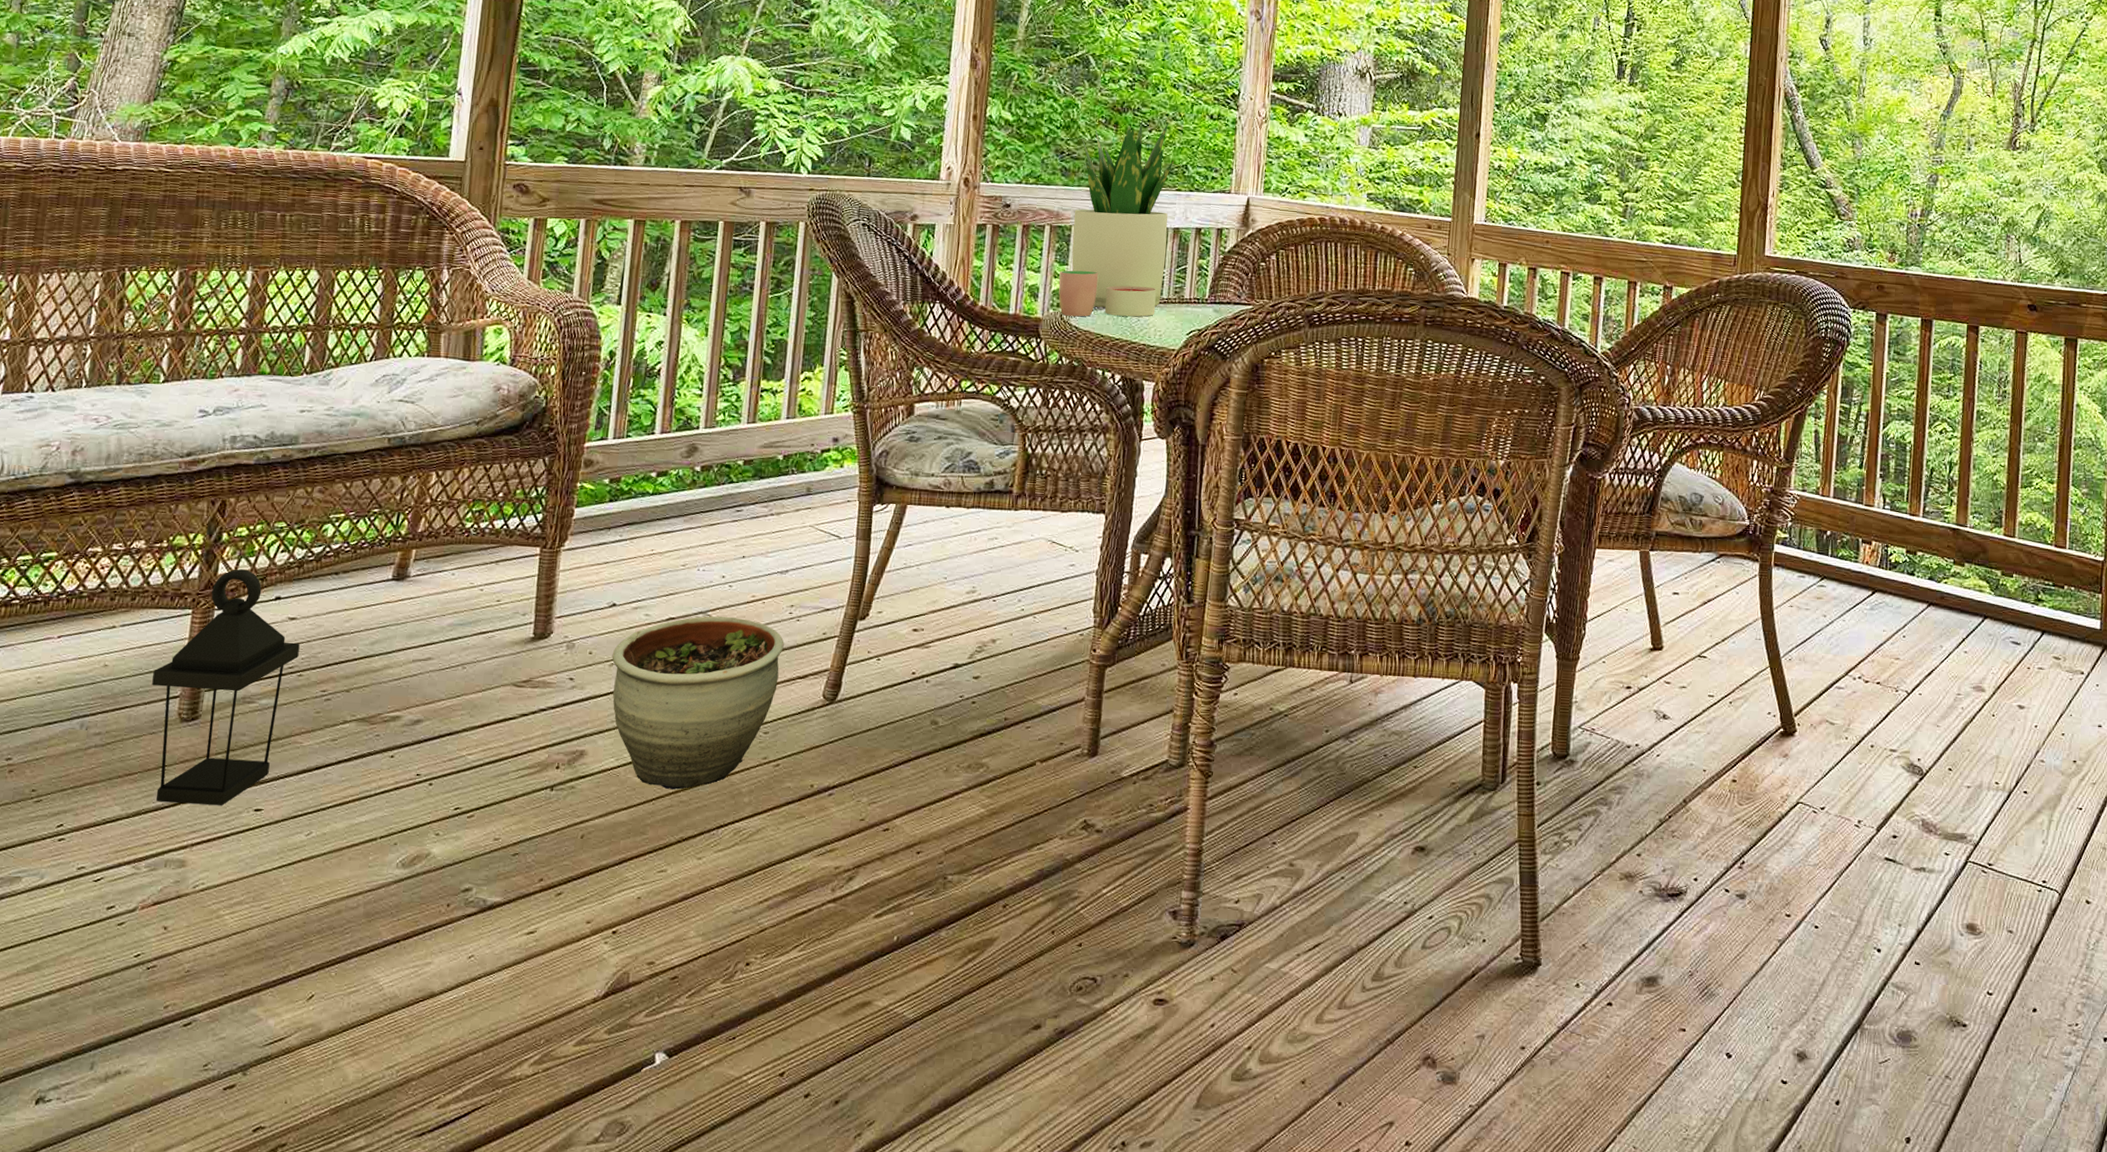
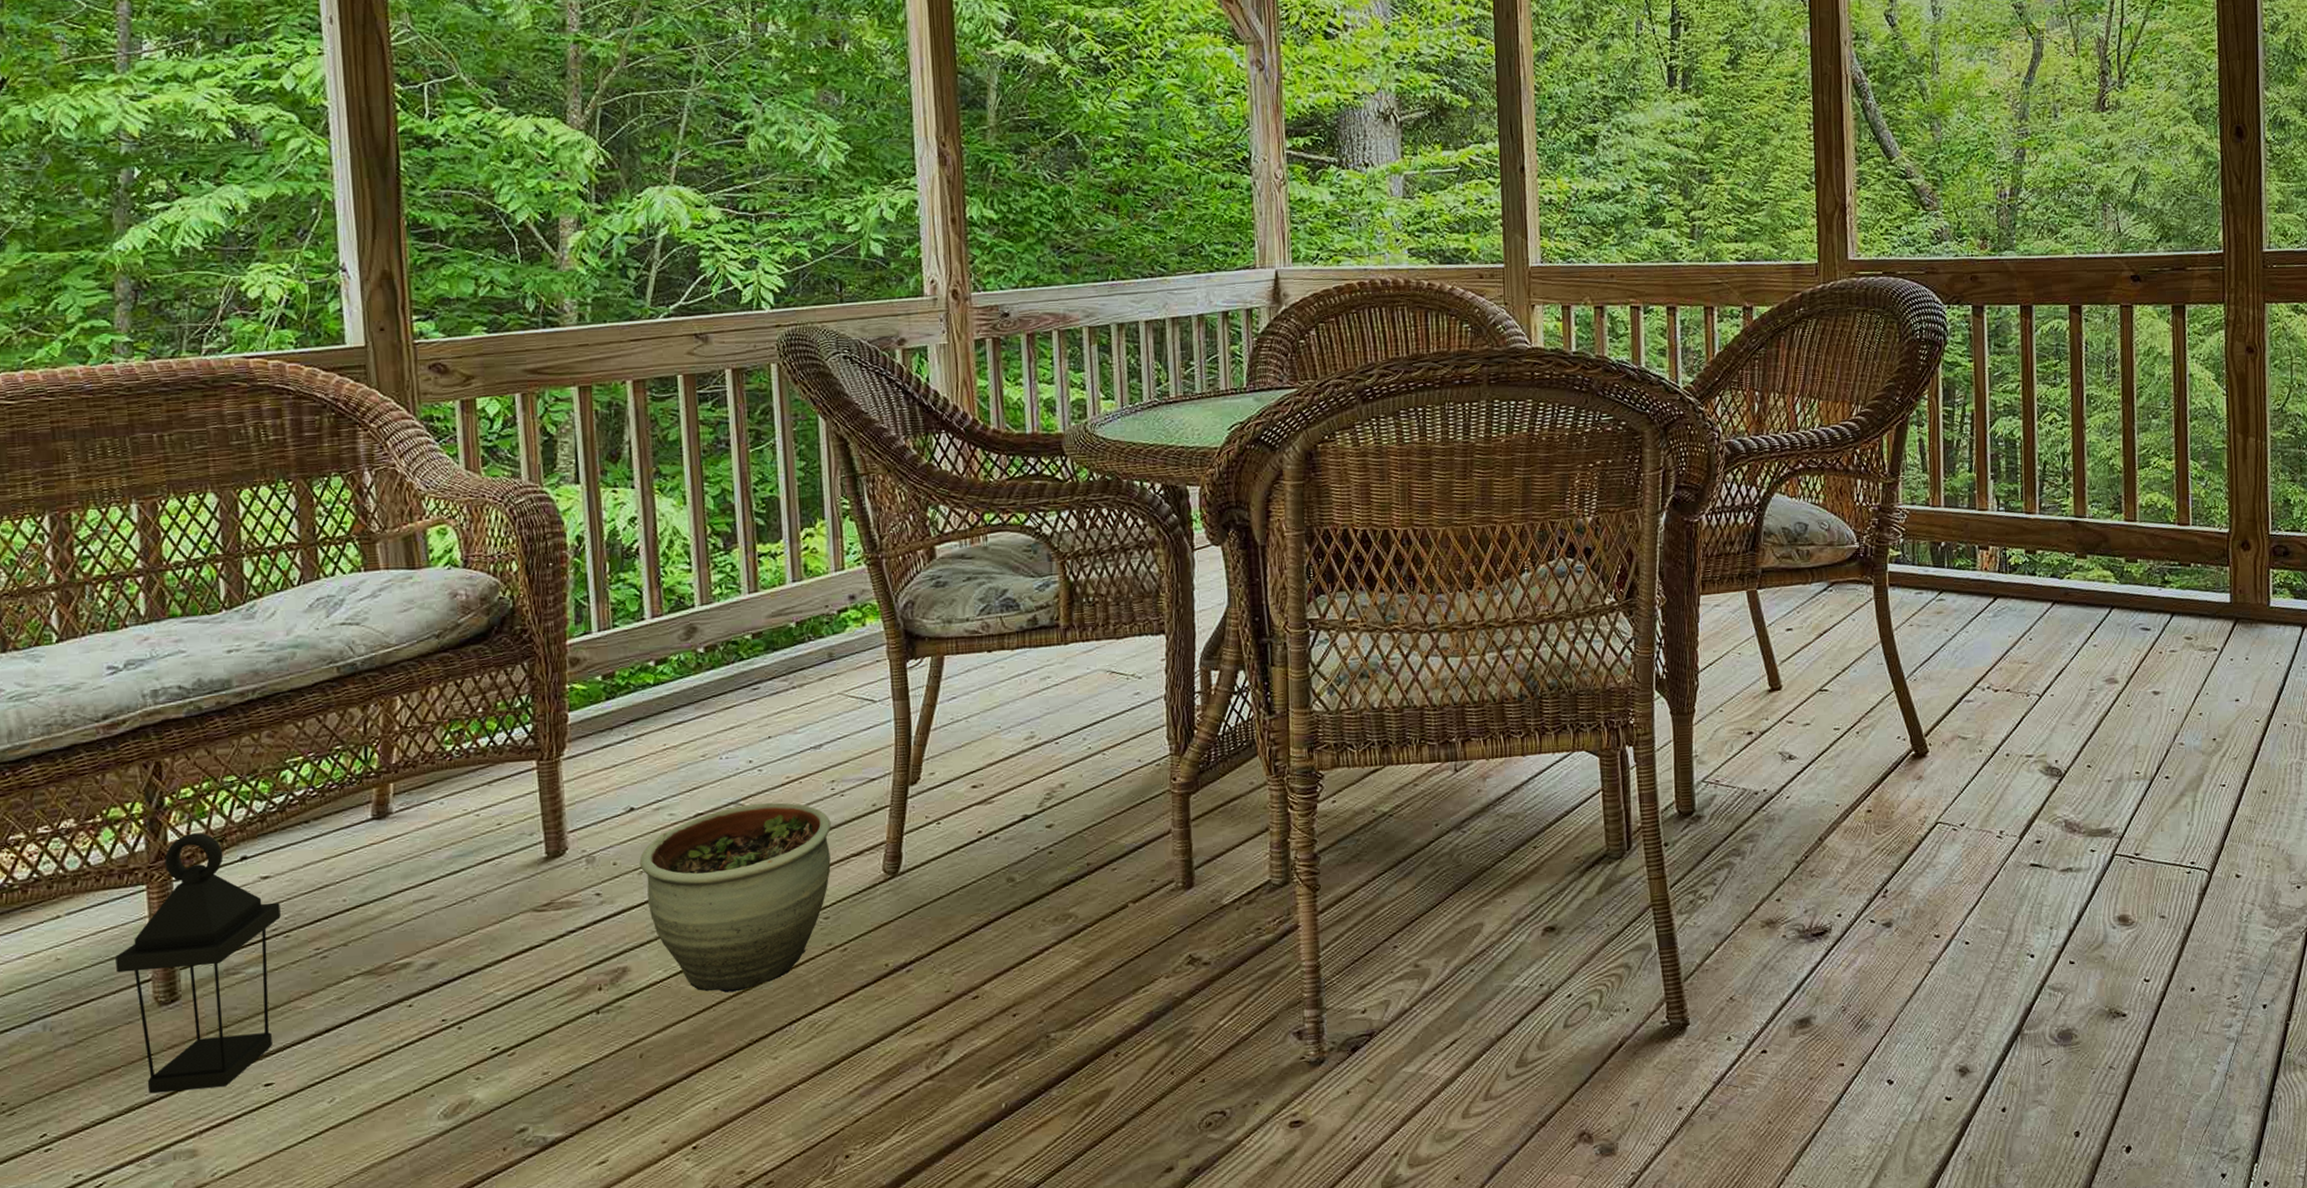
cup: present [1058,270,1099,317] -> none [1076,374,1122,428]
planter: present [1072,118,1175,308] -> none [1078,197,1194,414]
candle: present [1104,285,1156,317] -> none [1131,383,1190,420]

